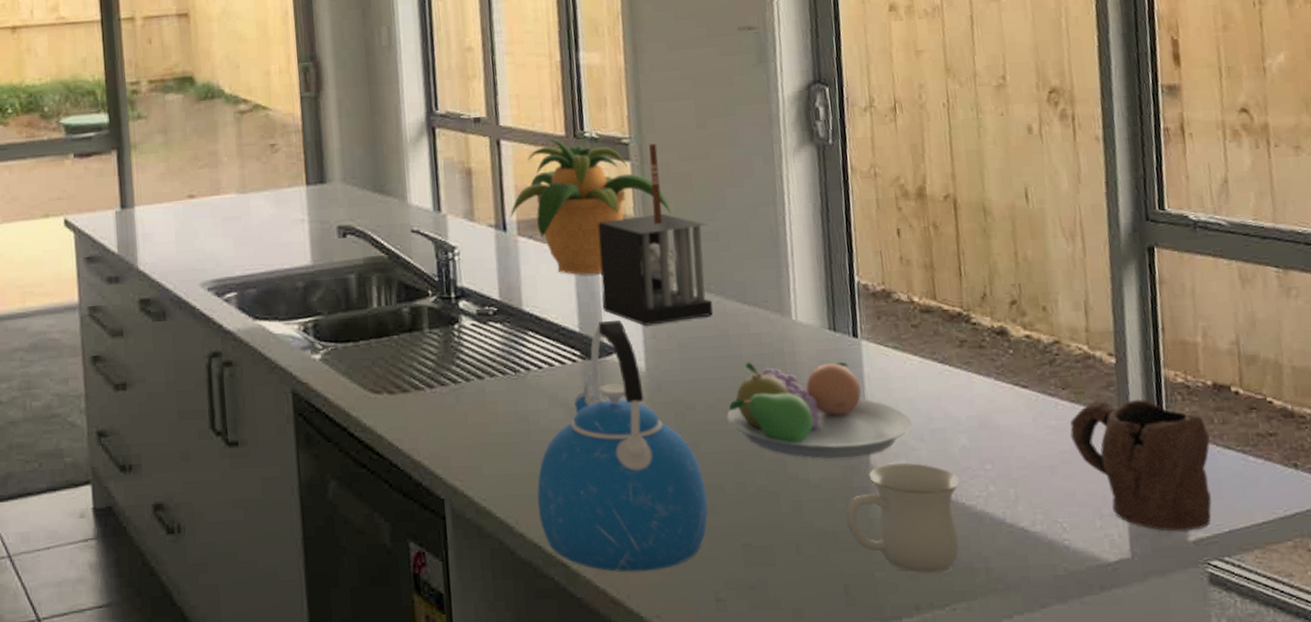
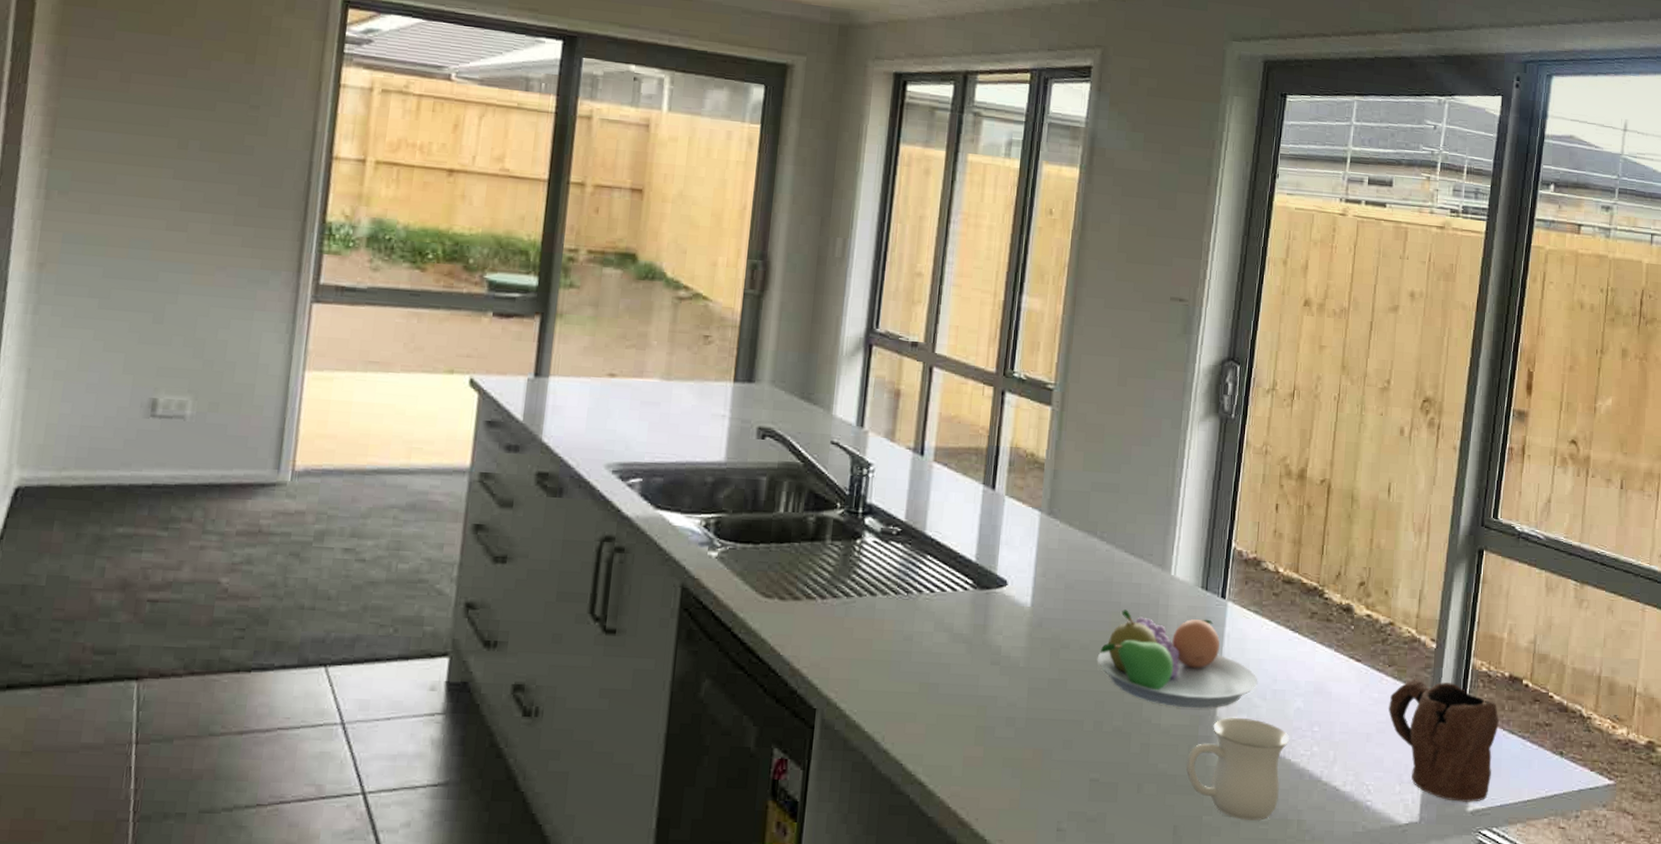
potted plant: present [510,138,673,275] -> none [929,372,1082,509]
kettle: present [537,319,709,572] -> none [905,554,1066,797]
knife block: present [598,143,713,326] -> none [1001,393,1112,564]

